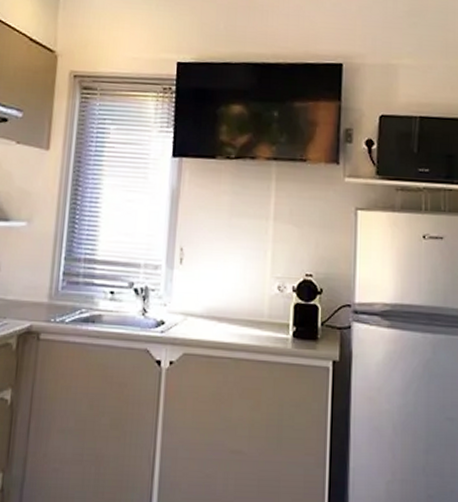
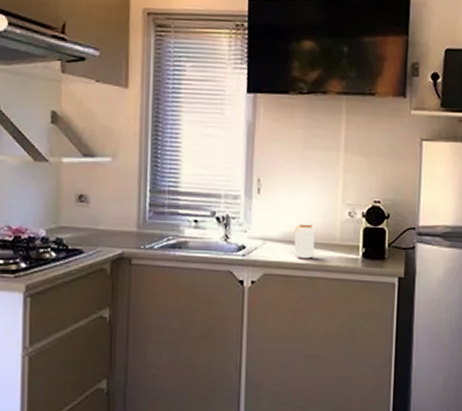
jar: none [217,296,242,337] -> present [294,223,316,259]

